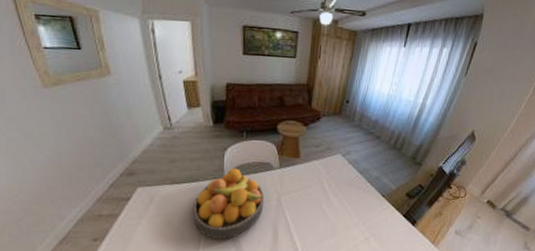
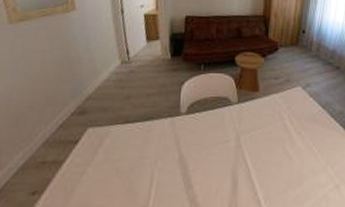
fruit bowl: present [192,168,265,240] -> none [144,104,223,191]

